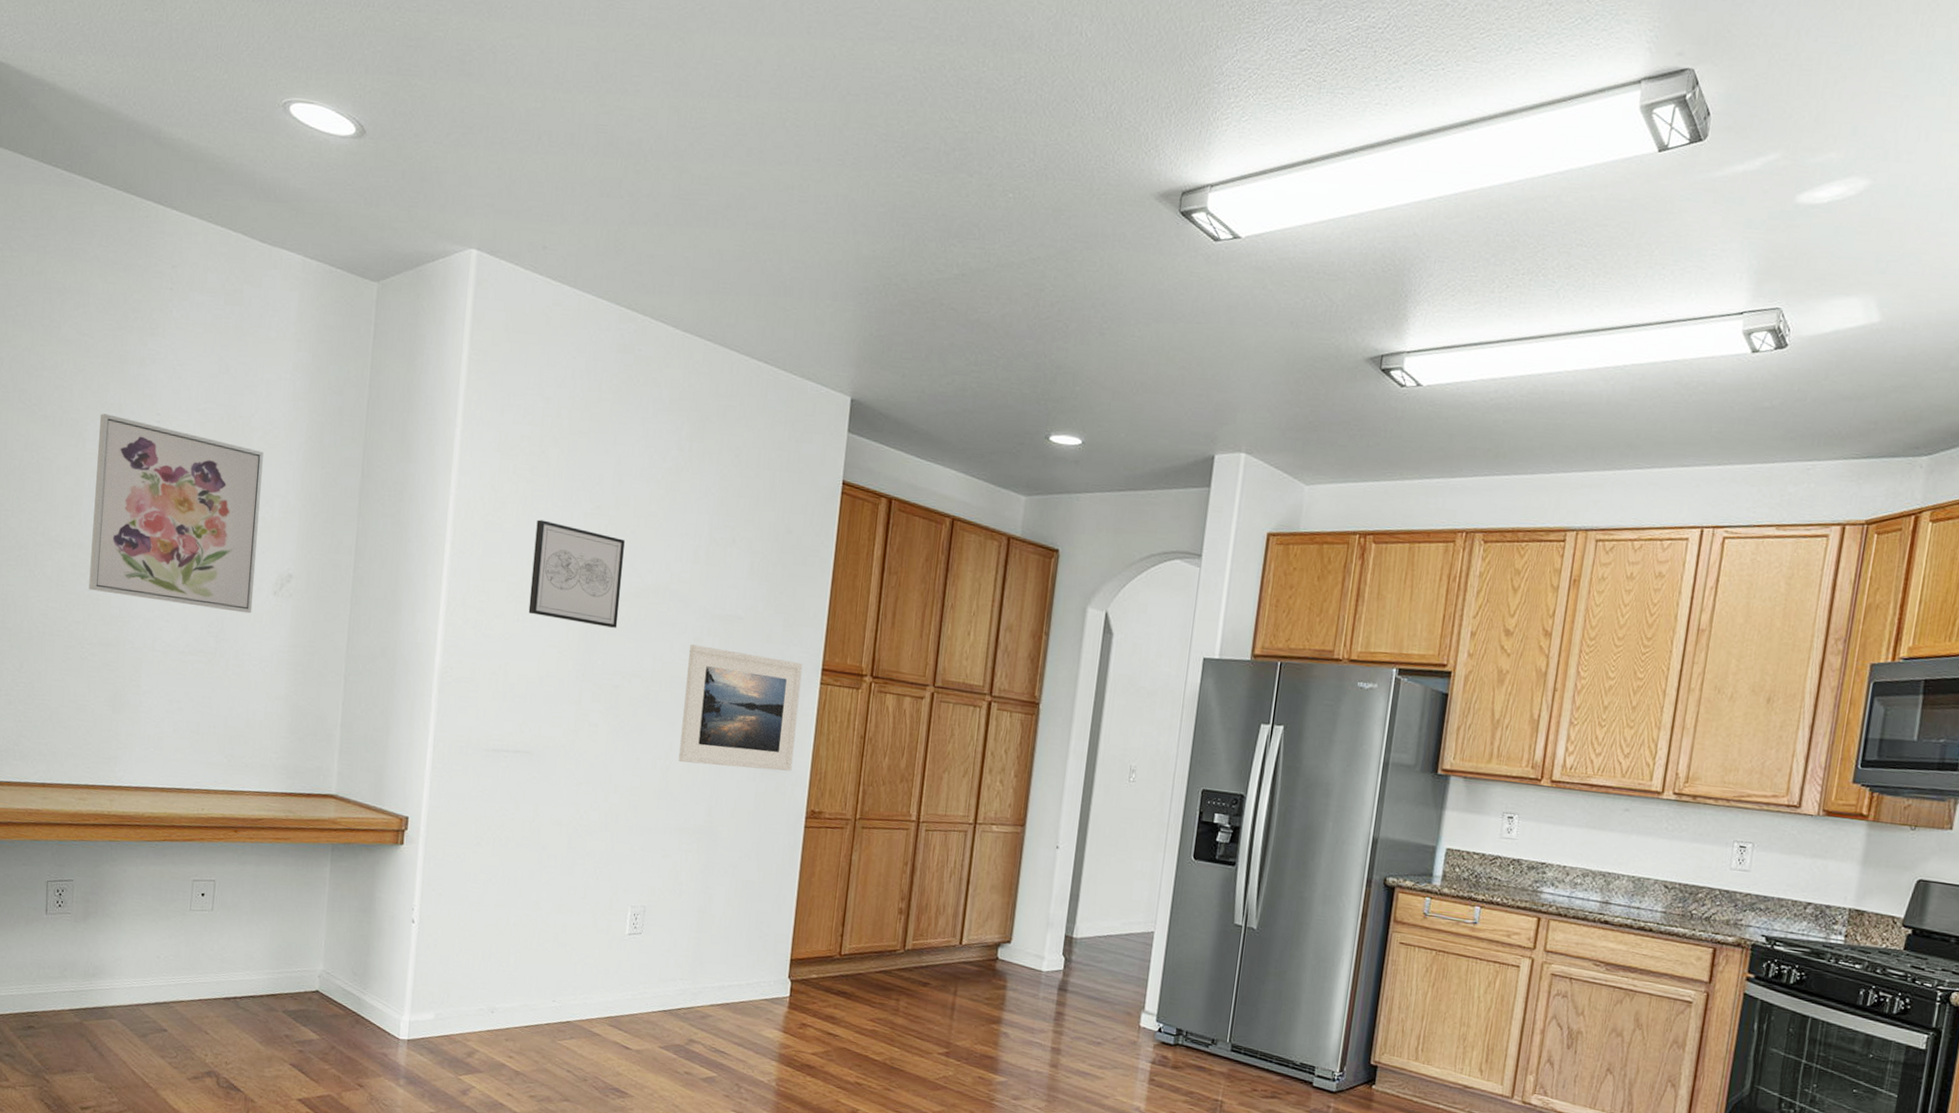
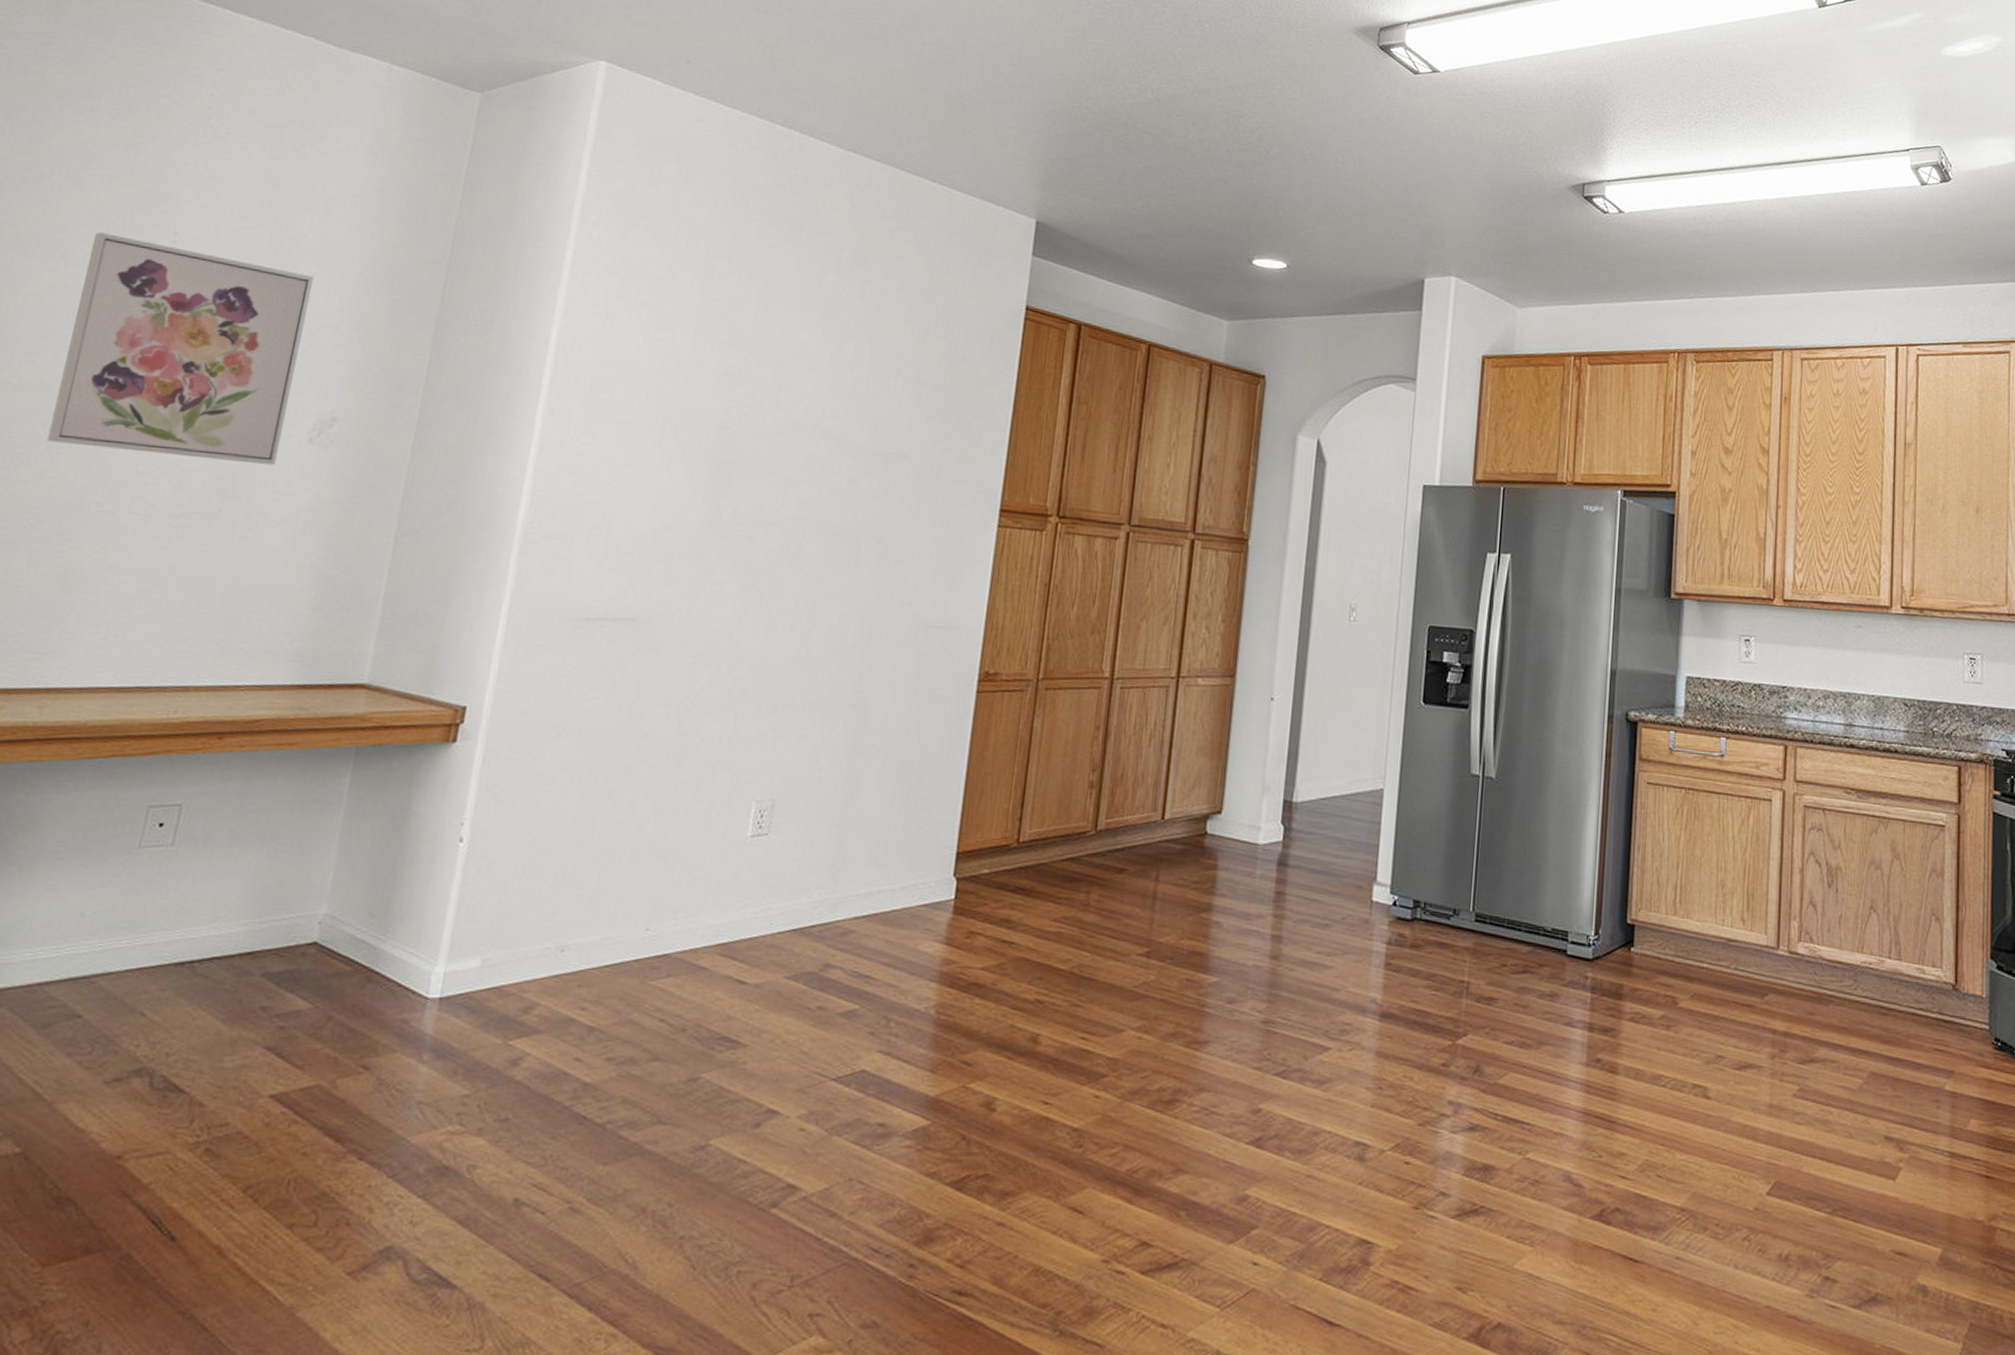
wall art: present [528,519,625,628] -> none [643,350,768,471]
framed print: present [678,644,803,771] -> none [824,487,978,628]

